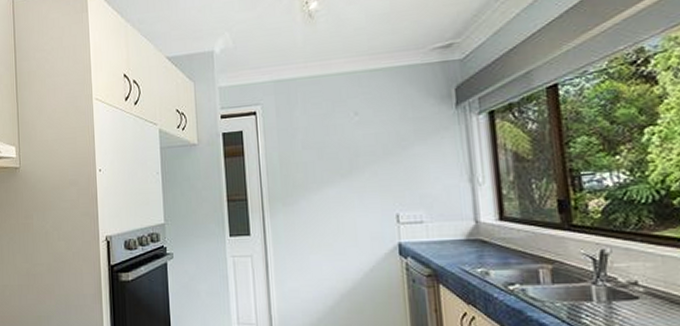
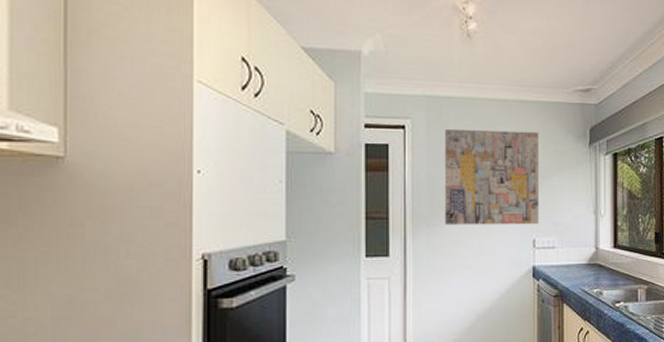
wall art: none [293,99,403,204] -> present [444,128,540,226]

